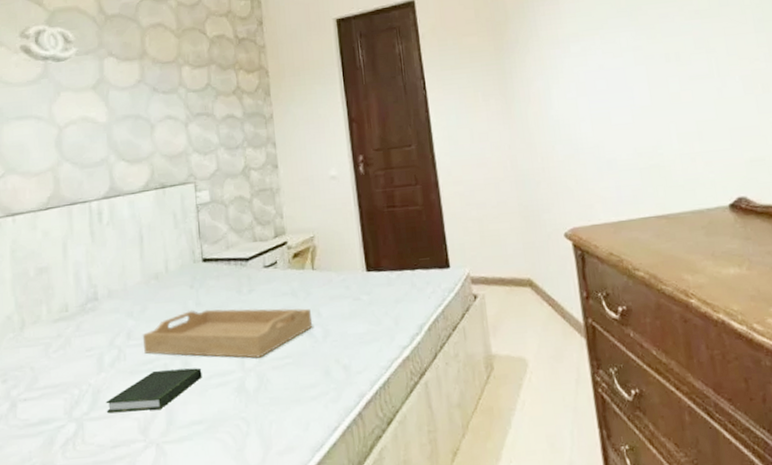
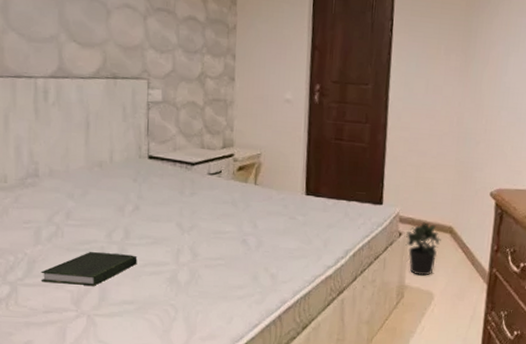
serving tray: present [142,308,313,359] -> none [81,201,249,256]
potted plant: none [482,279,522,341] -> present [405,222,441,276]

